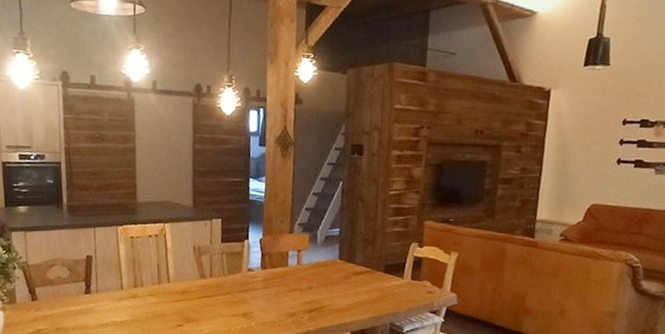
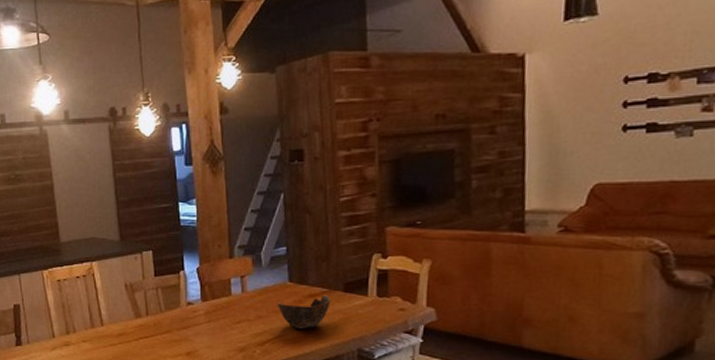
bowl: none [326,273,373,302] -> present [277,295,331,329]

